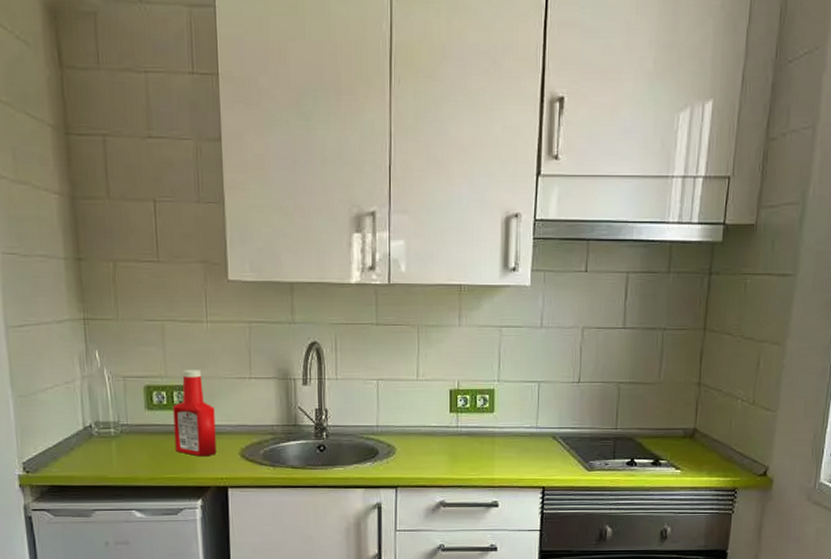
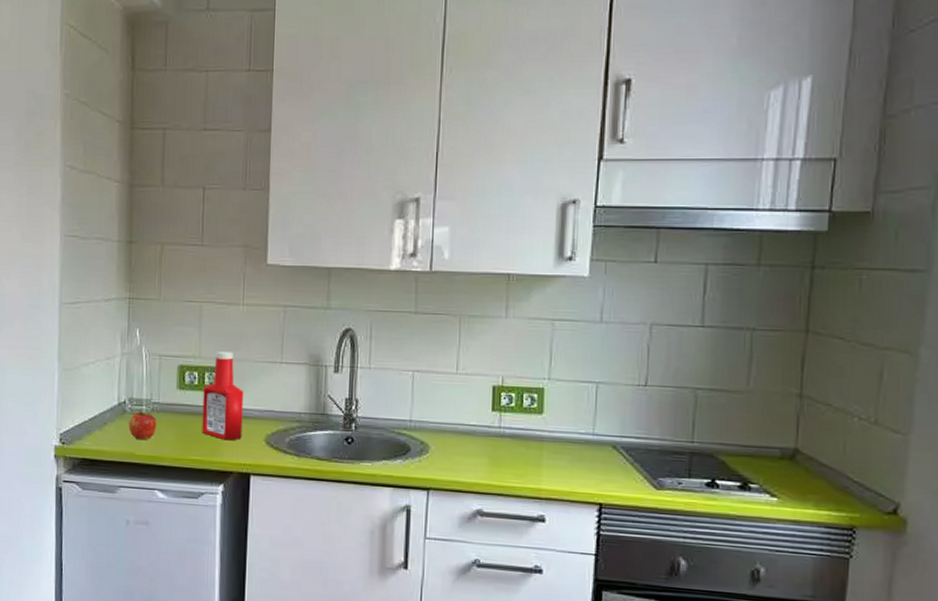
apple: none [97,433,127,462] -> present [129,410,156,440]

